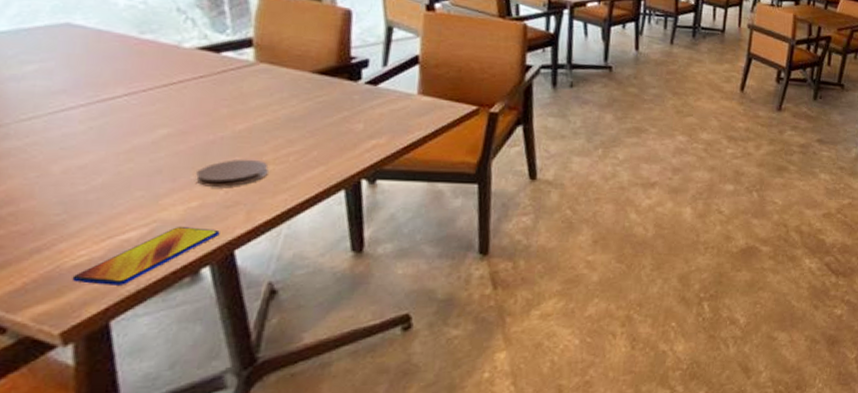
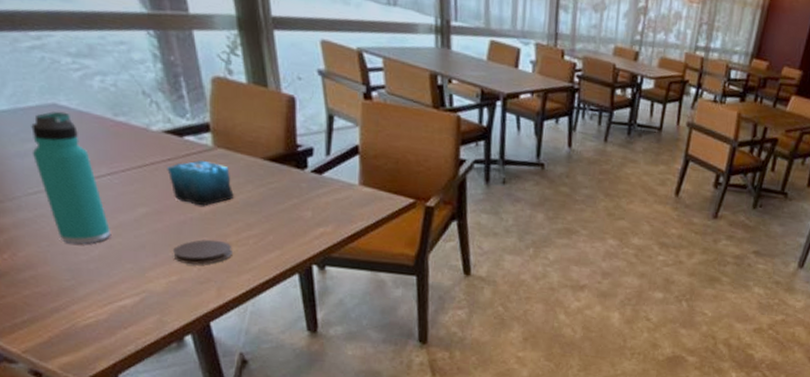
thermos bottle: none [31,30,122,173] -> present [31,111,111,244]
smartphone: present [71,227,220,285] -> none [85,298,197,345]
candle: none [197,76,275,124] -> present [167,160,234,206]

